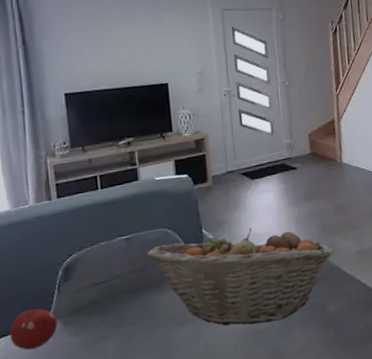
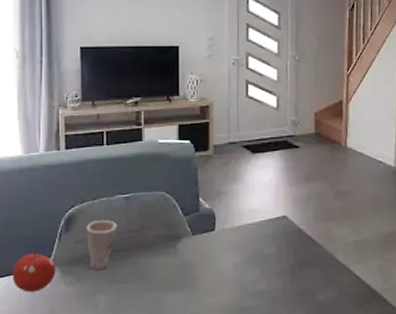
cup: none [86,264,120,317] -> present [86,219,117,270]
fruit basket: present [146,227,333,326] -> none [144,202,329,301]

